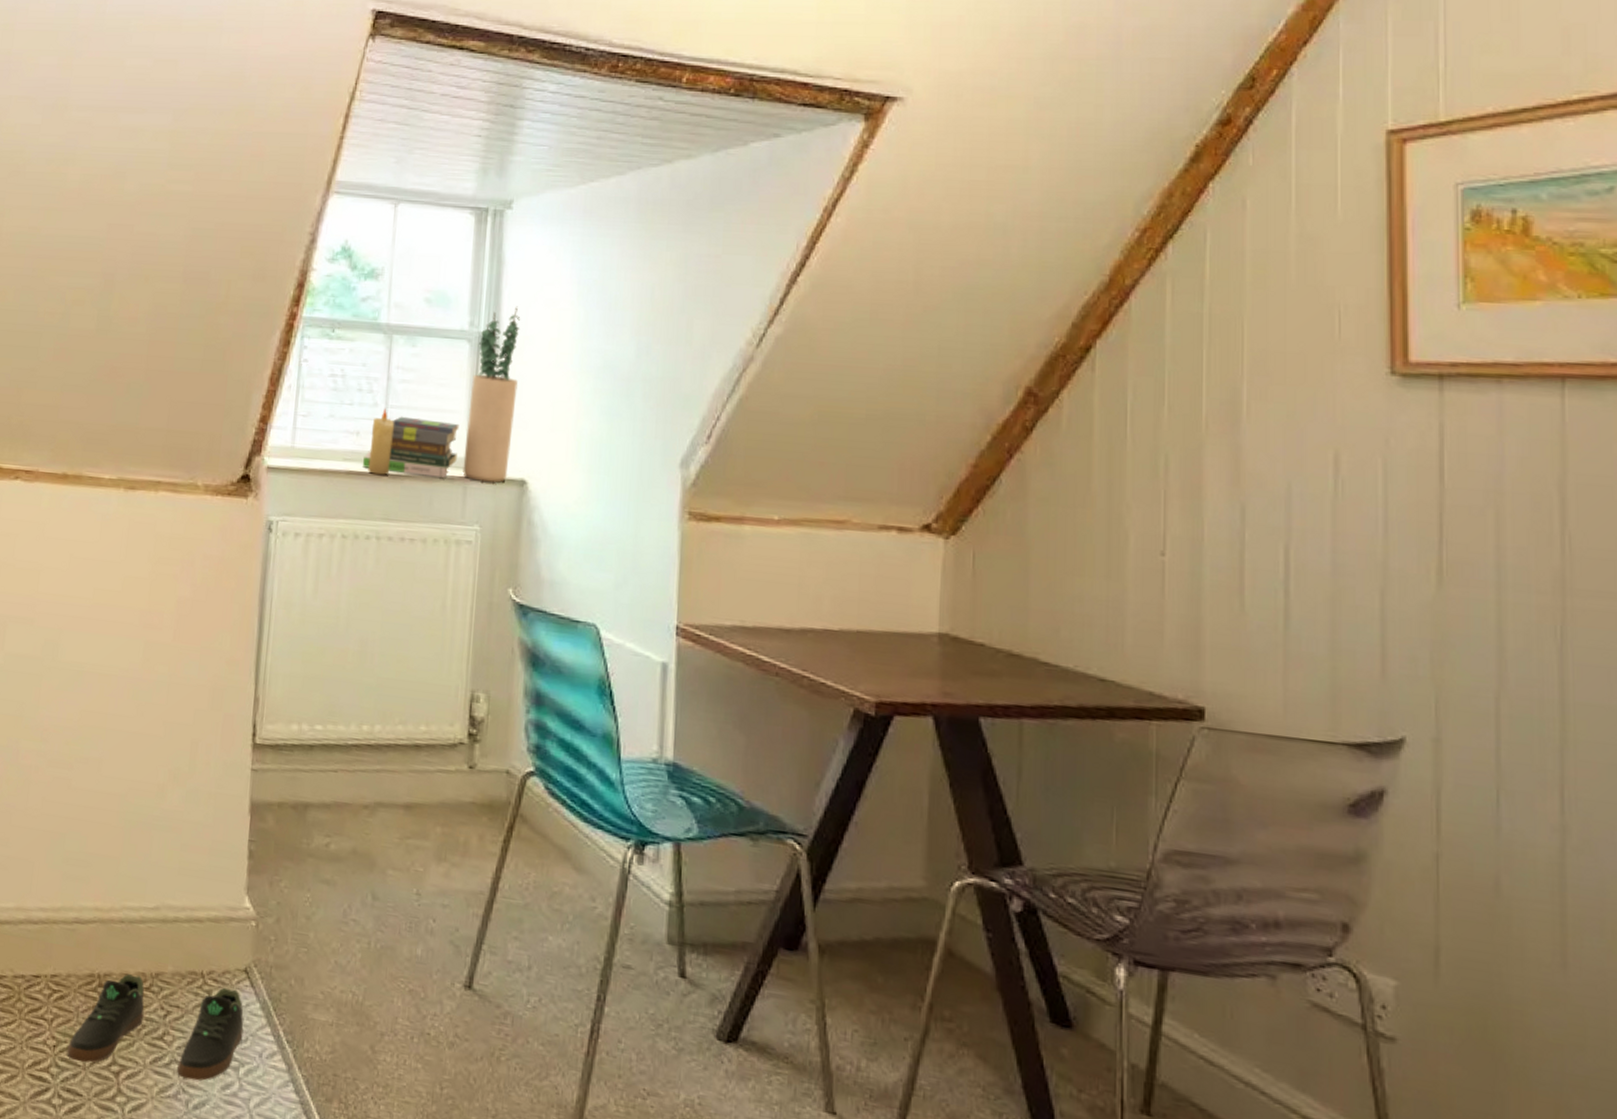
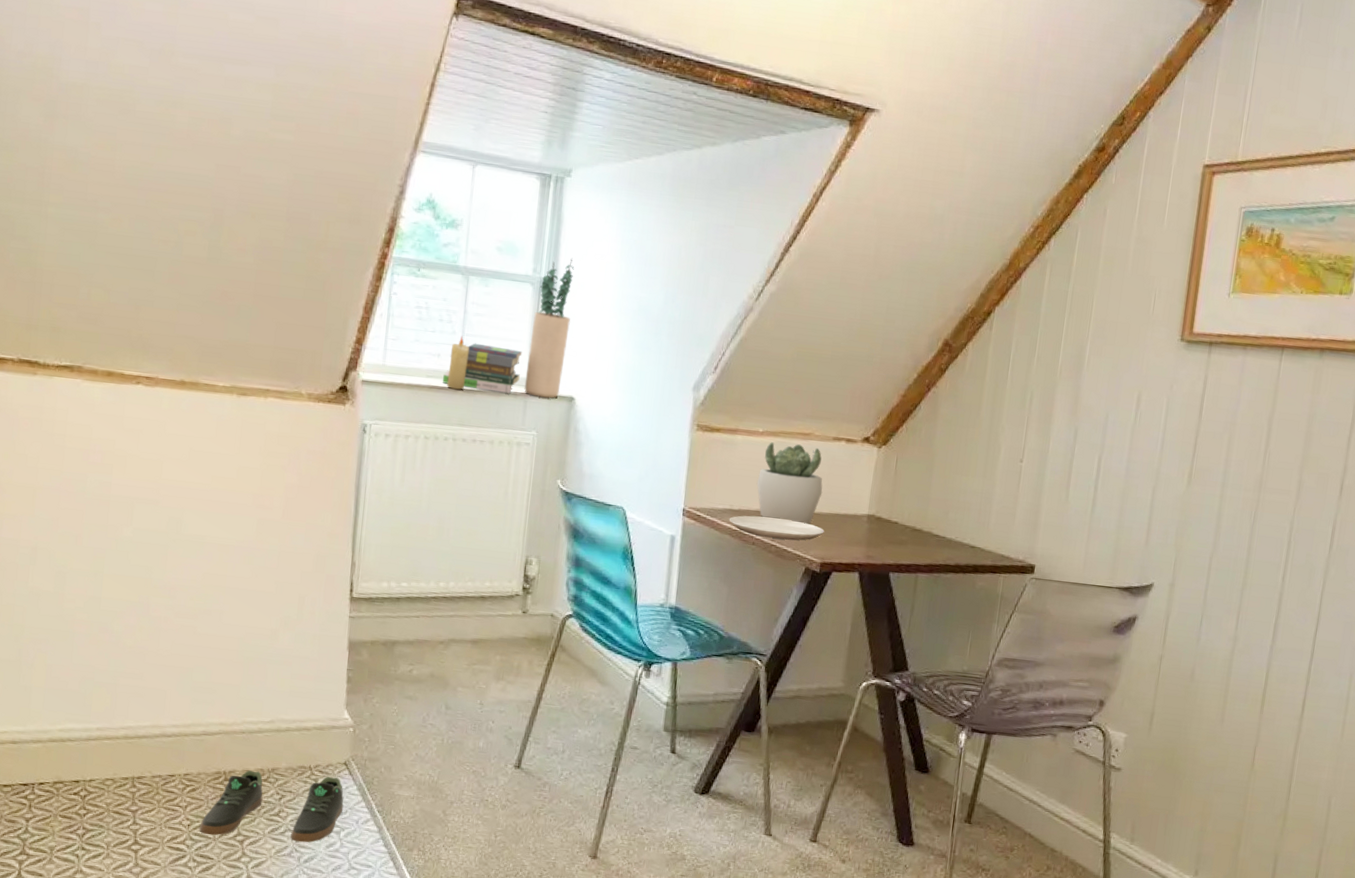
plate: none [740,635,877,671] -> present [729,515,824,541]
succulent plant: none [775,533,870,647] -> present [756,442,823,524]

